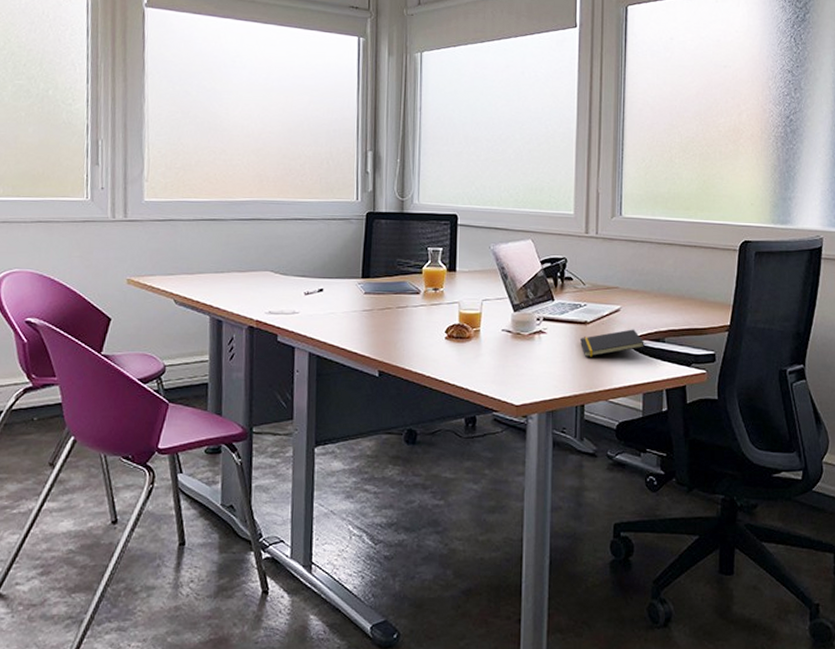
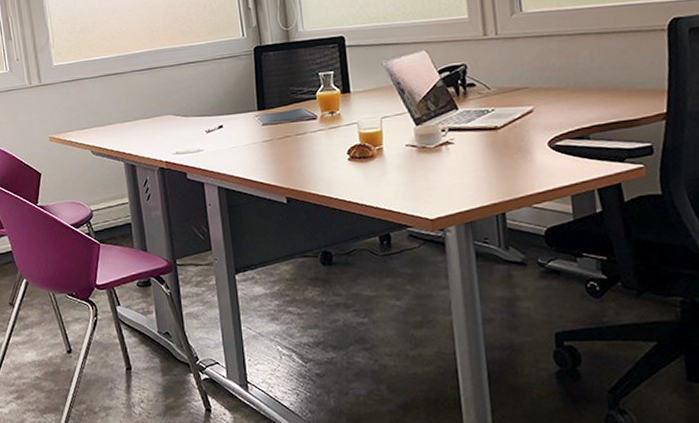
notepad: present [579,329,645,357] -> none [491,129,567,164]

